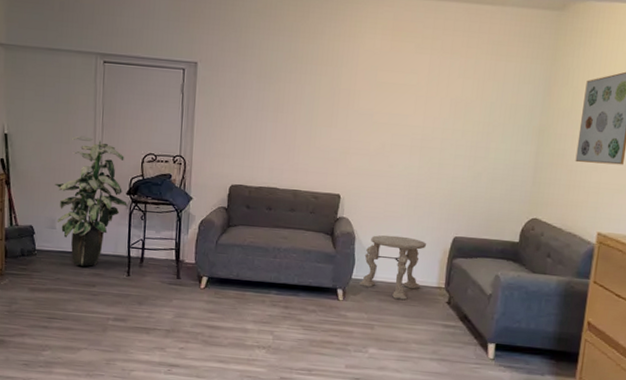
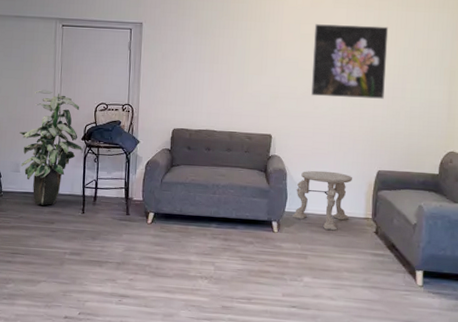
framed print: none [385,71,475,159] -> present [310,24,389,99]

